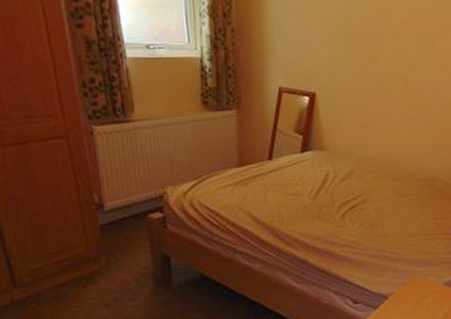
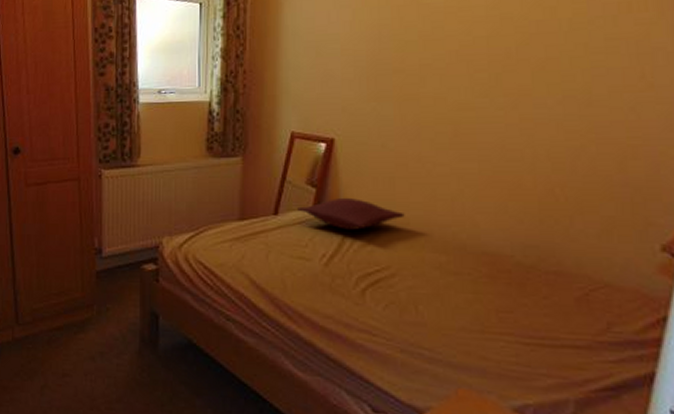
pillow: none [288,141,372,169] -> present [297,197,405,230]

